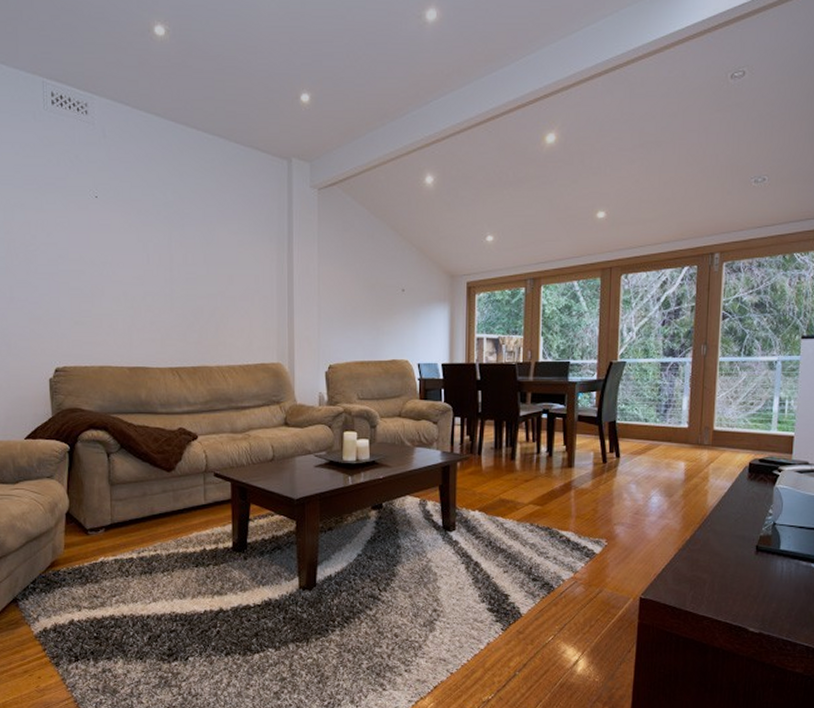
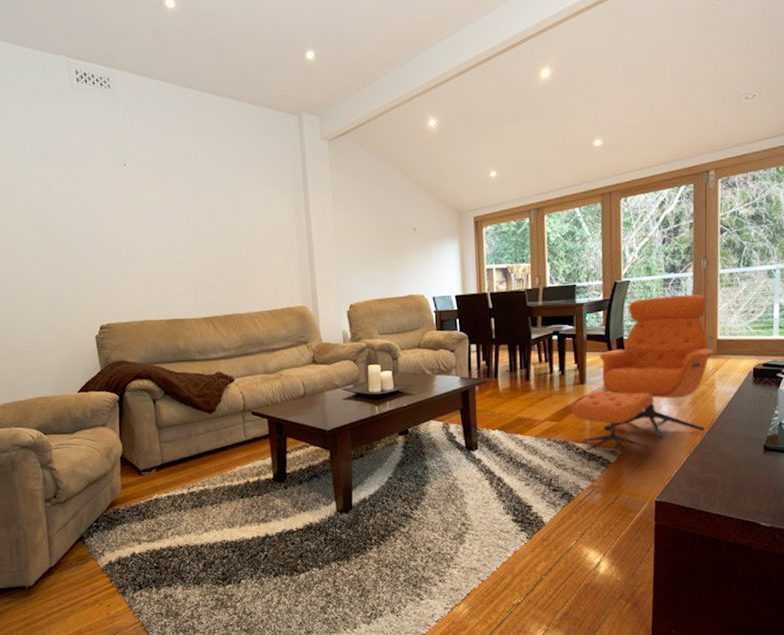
lounge chair: none [557,381,709,547] -> present [571,294,714,456]

